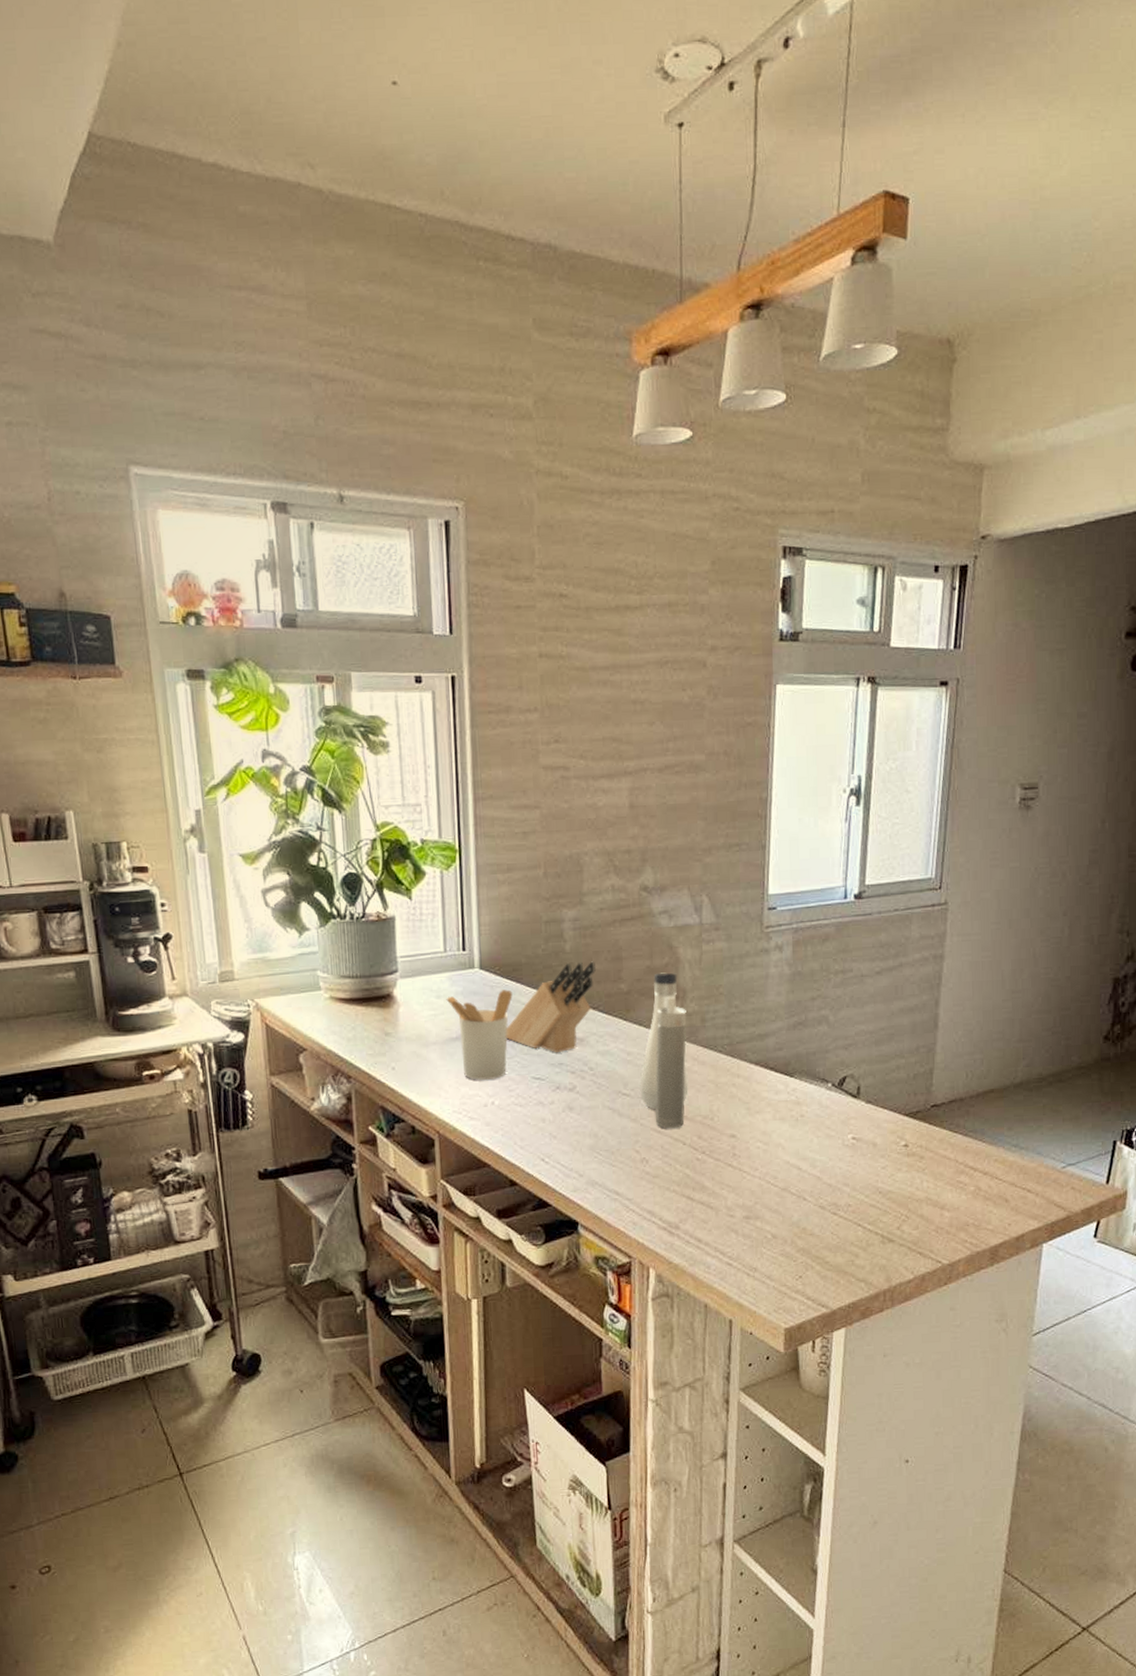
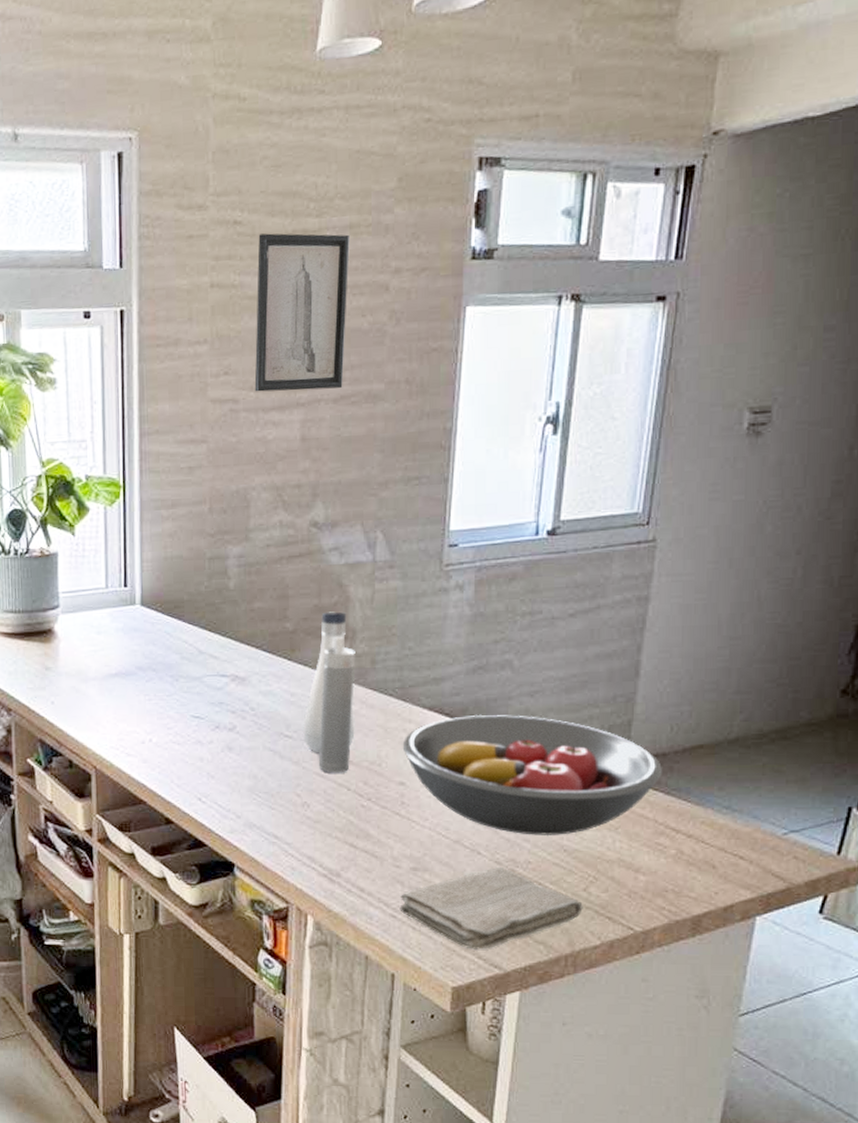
utensil holder: present [446,989,513,1081] -> none [106,627,173,718]
knife block: present [506,961,596,1053] -> none [165,599,260,692]
wall art: none [583,607,669,760] -> present [254,233,350,392]
fruit bowl: none [732,1067,961,1180] -> present [402,714,663,837]
washcloth: none [734,1211,897,1291] -> present [399,867,583,950]

